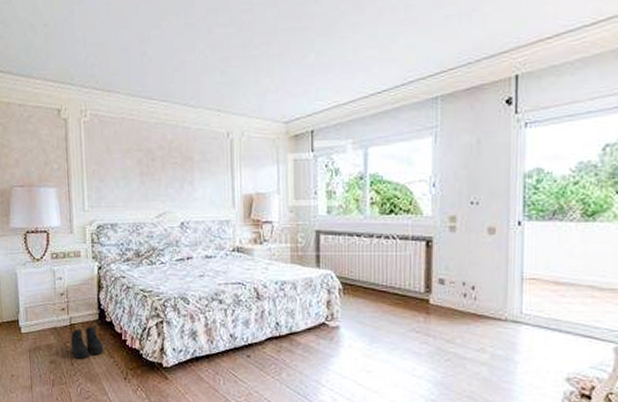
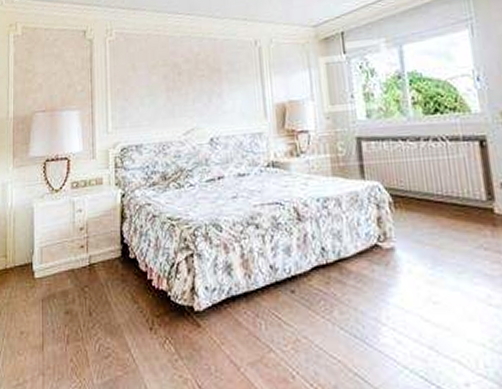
boots: present [71,325,104,359] -> none [90,264,127,307]

